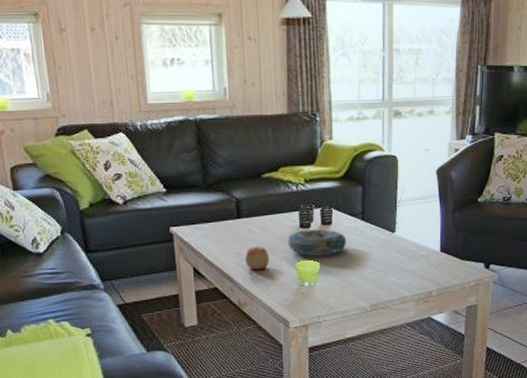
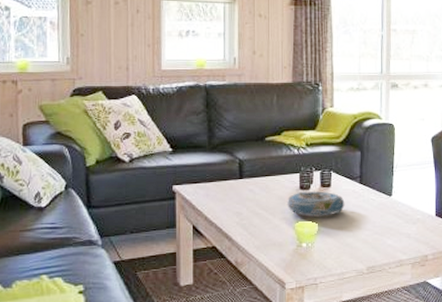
apple: present [245,247,269,271] -> none [245,207,268,230]

